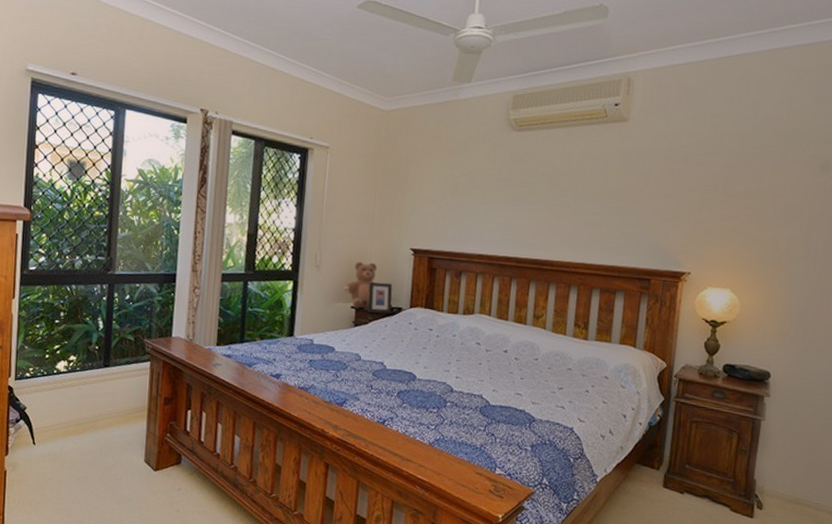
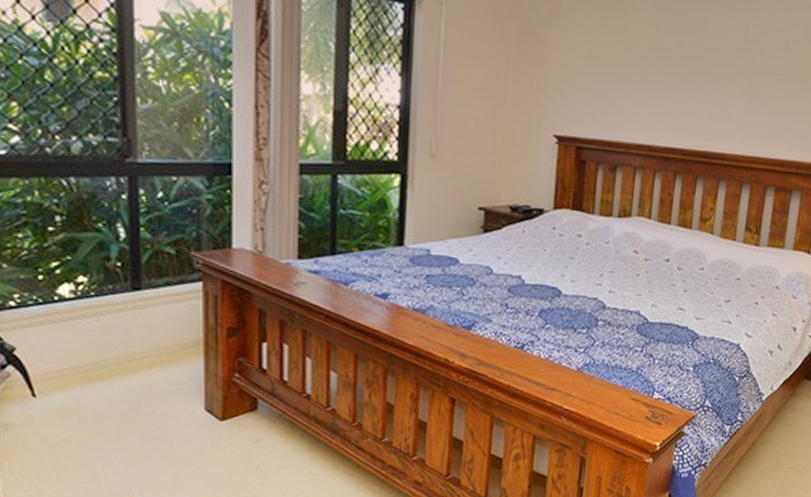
teddy bear: present [343,261,378,309] -> none [467,150,512,211]
picture frame: present [367,282,393,314] -> none [500,177,532,217]

